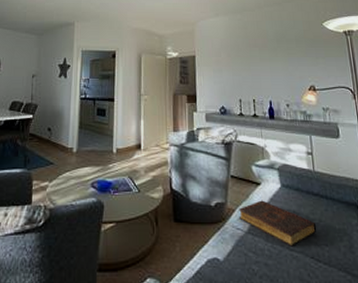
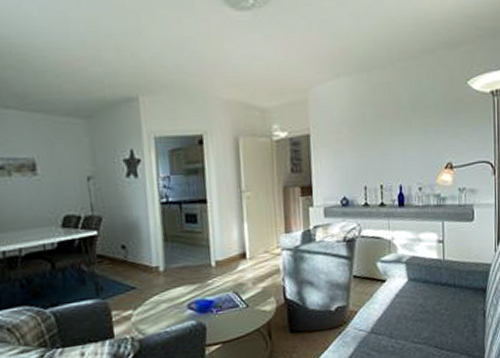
book: present [238,200,317,247] -> none [360,297,442,340]

